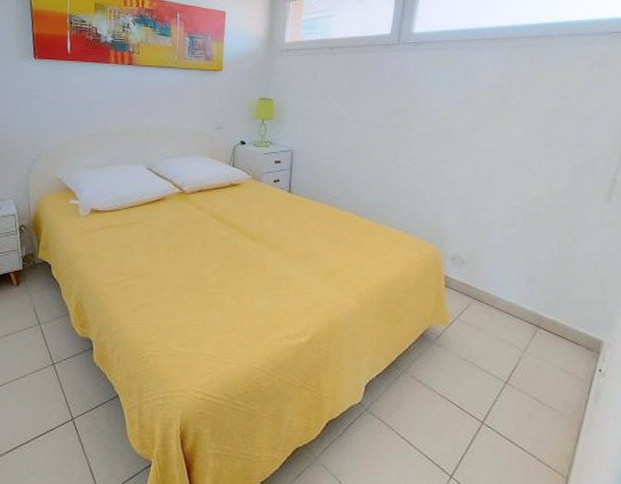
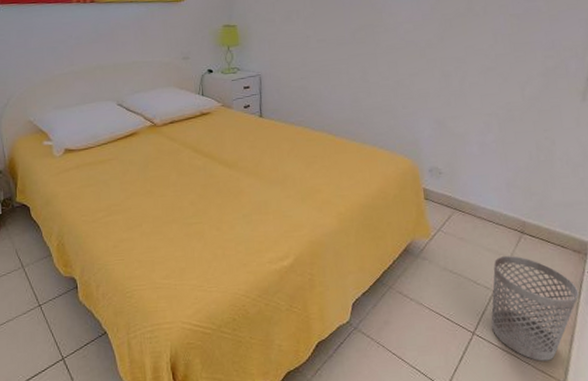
wastebasket: none [501,349,589,455] -> present [491,256,579,361]

